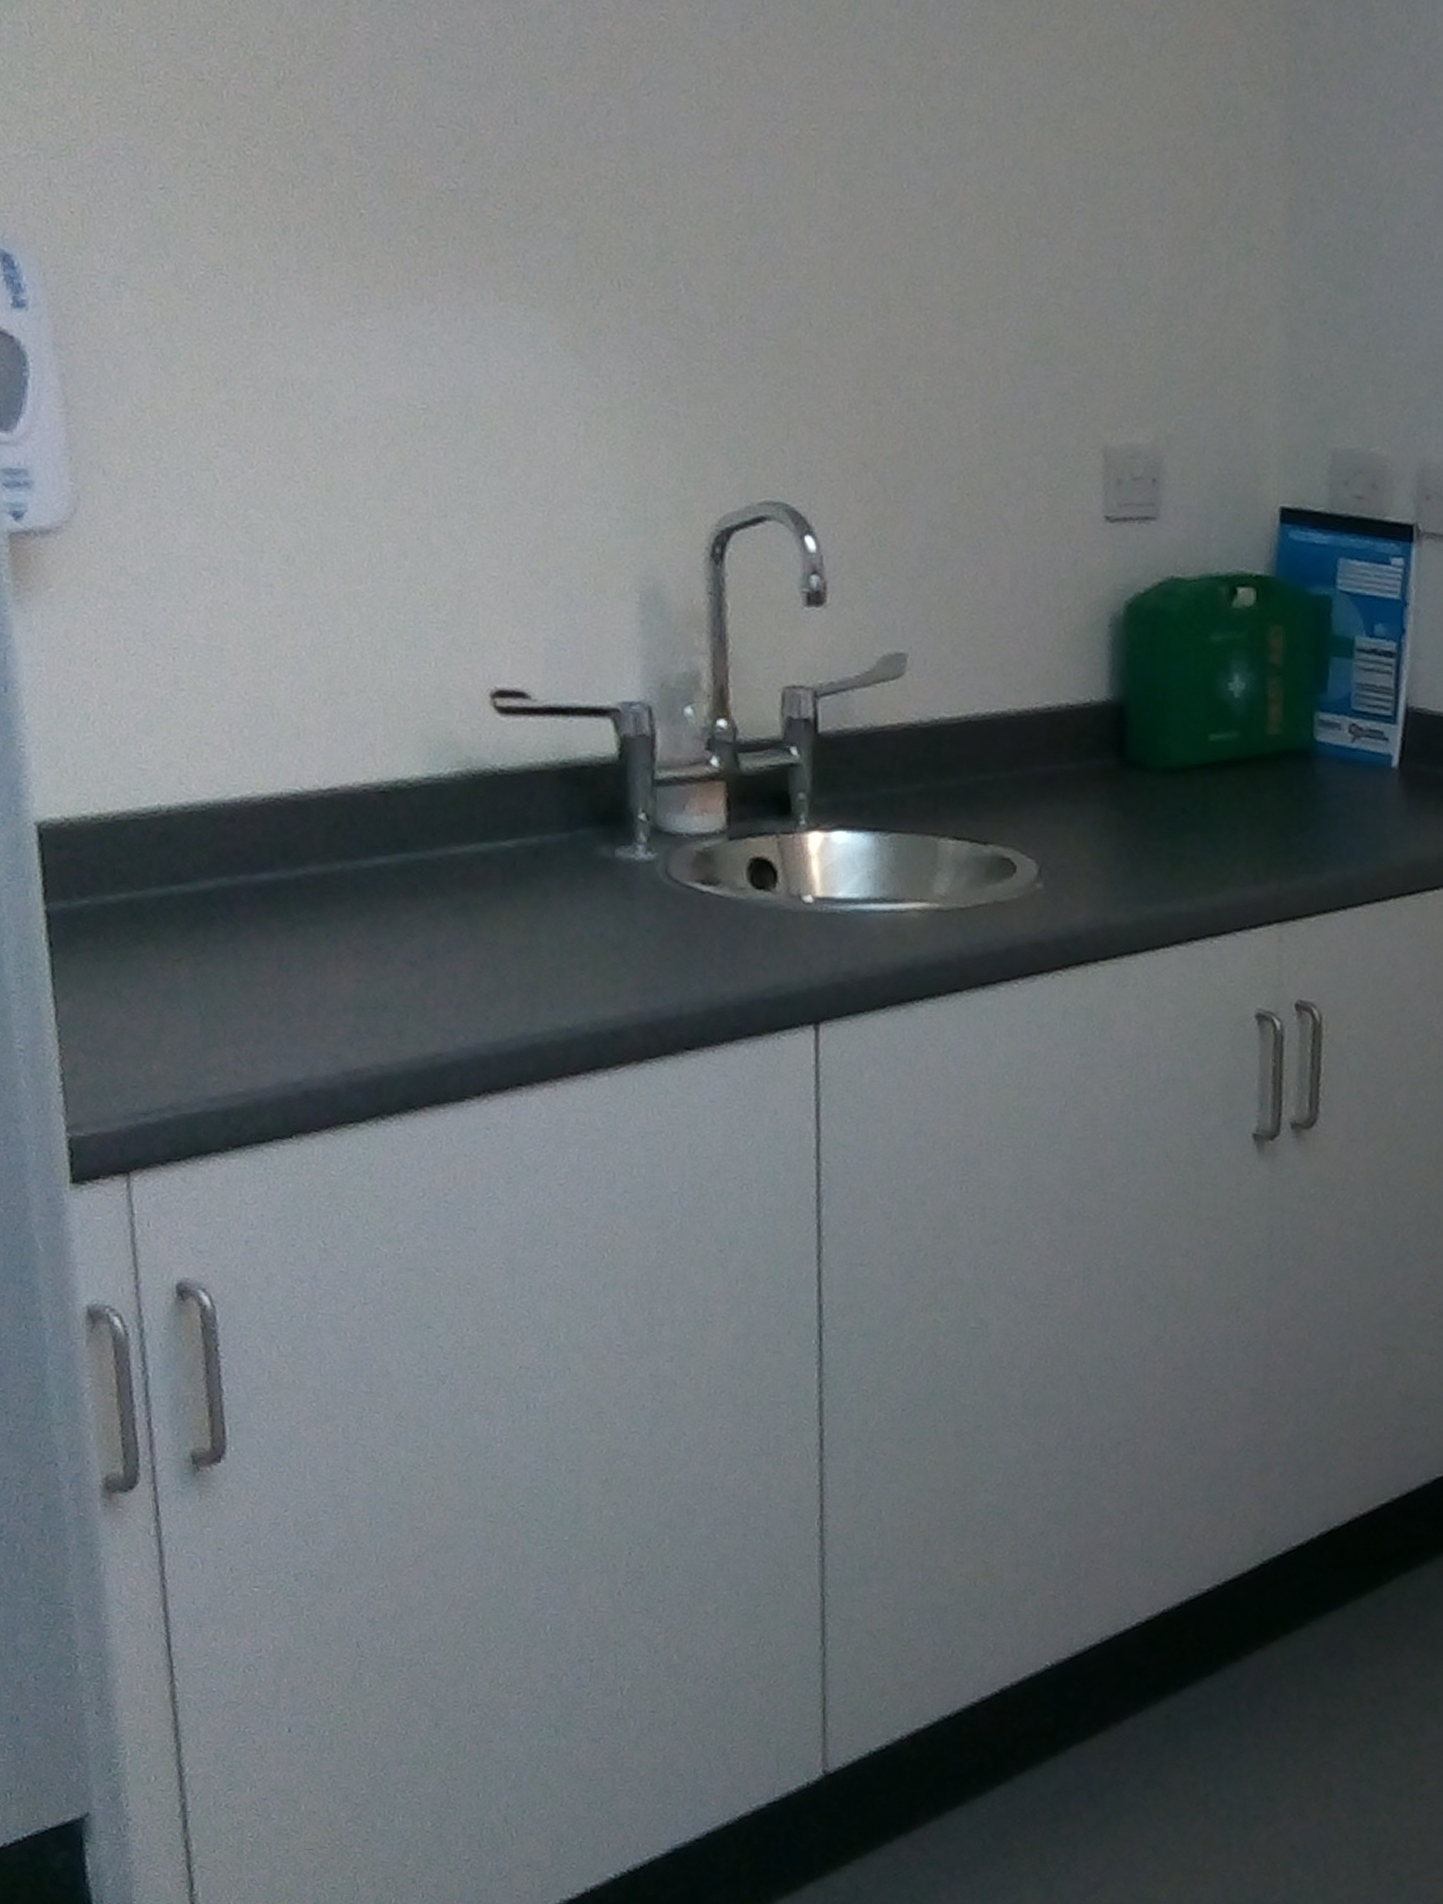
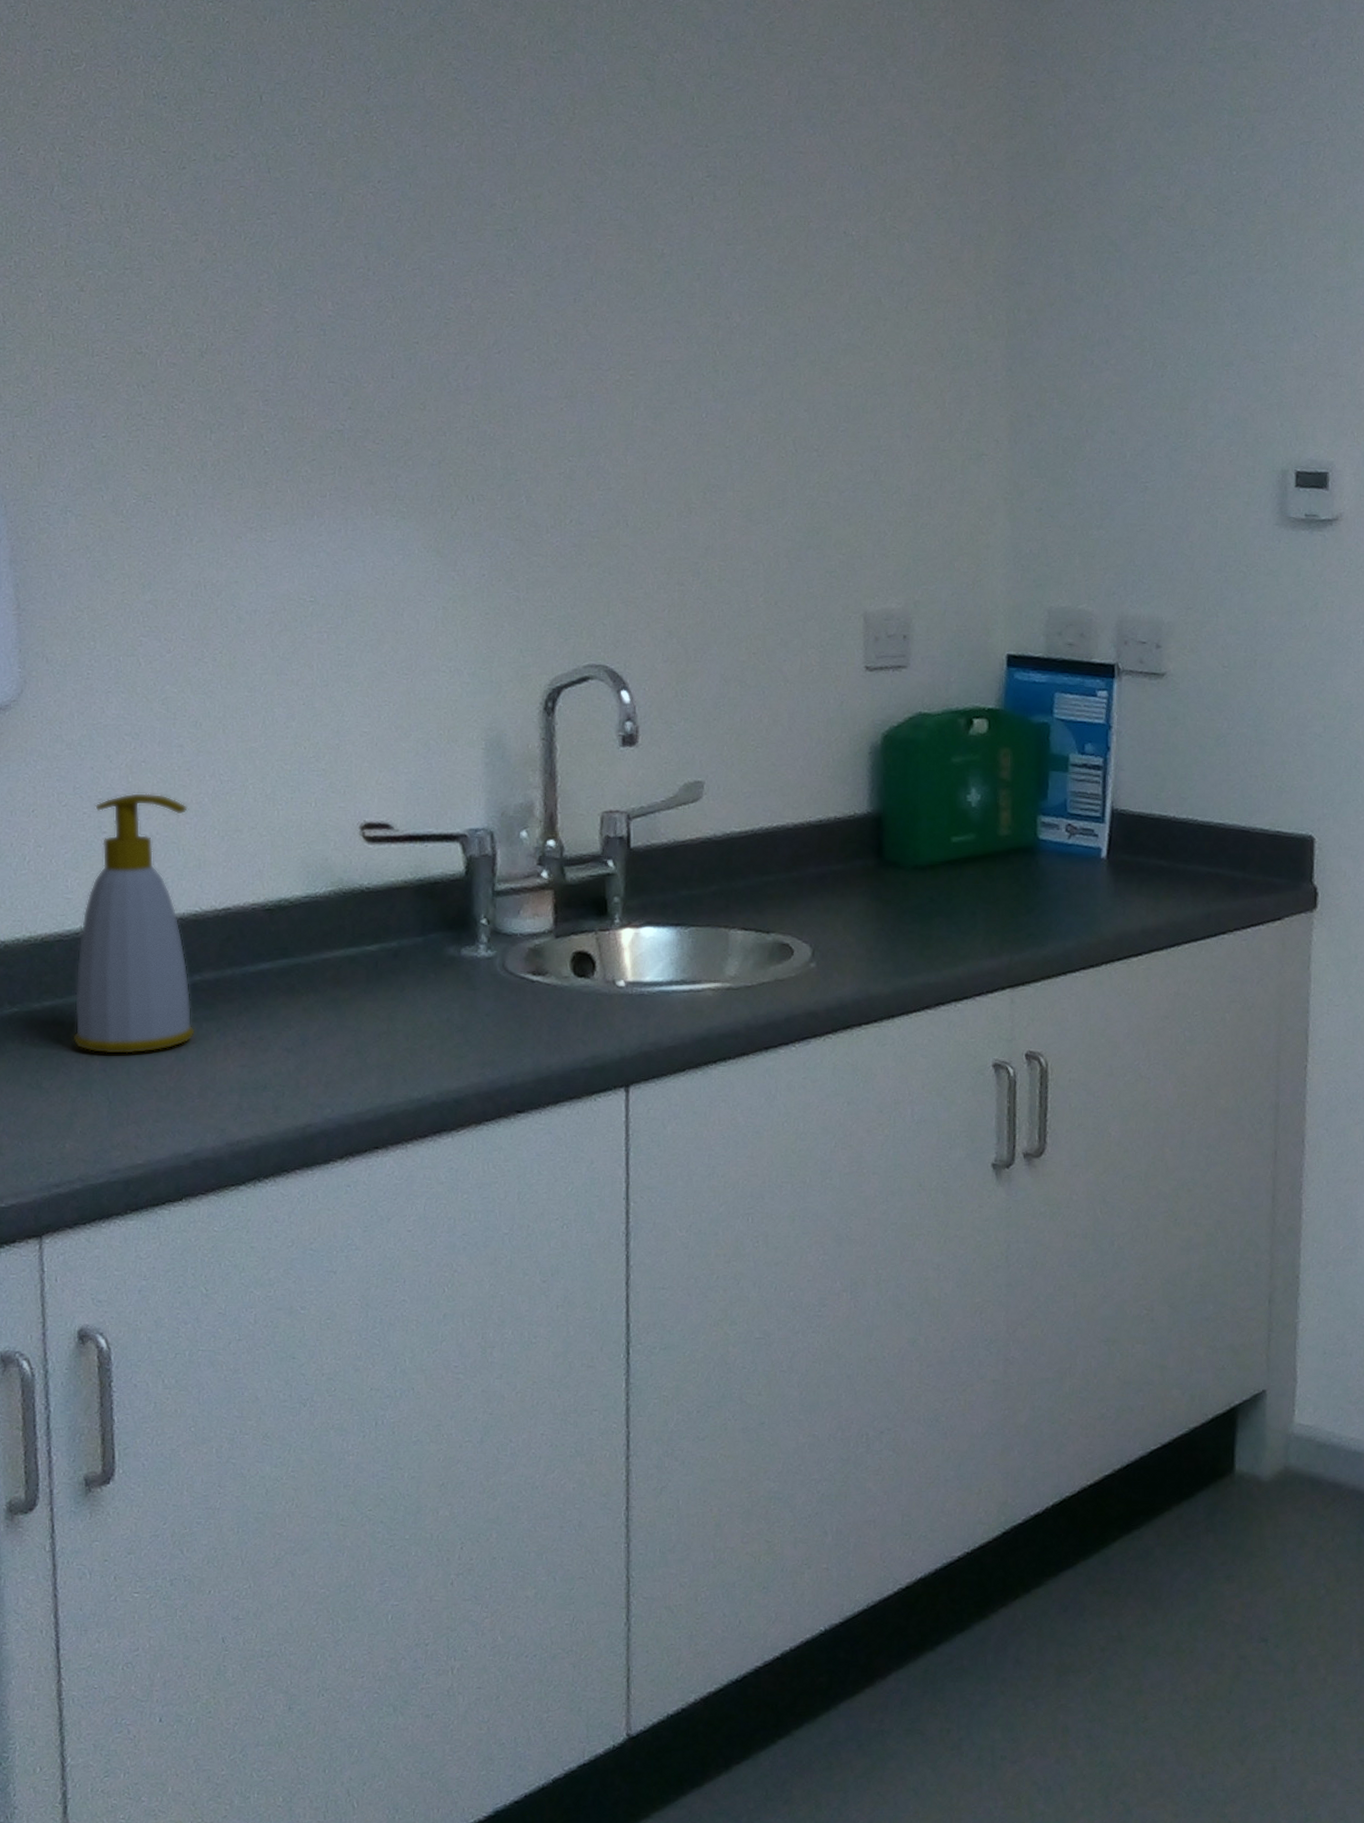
soap bottle: none [155,641,301,962] -> present [73,792,195,1055]

